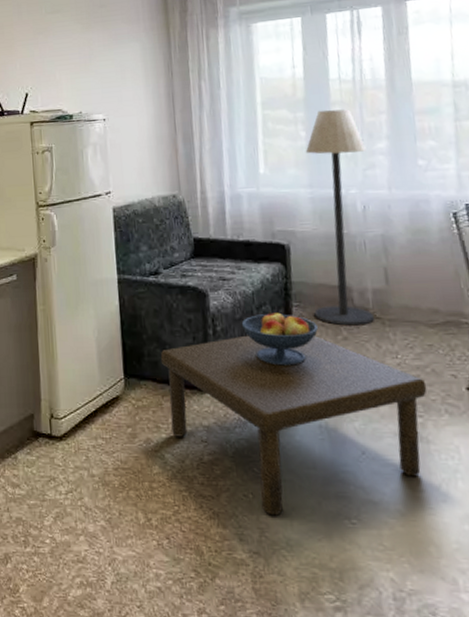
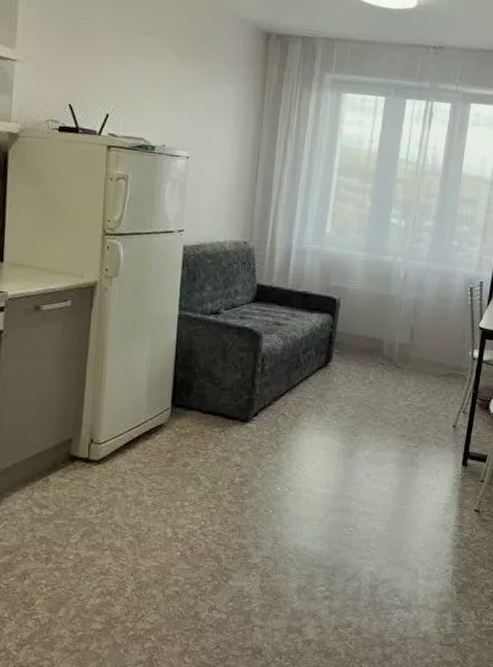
coffee table: present [160,335,427,516] -> none [208,375,425,527]
fruit bowl: present [241,311,318,366] -> none [287,355,351,403]
floor lamp: present [305,109,374,326] -> none [350,185,417,373]

